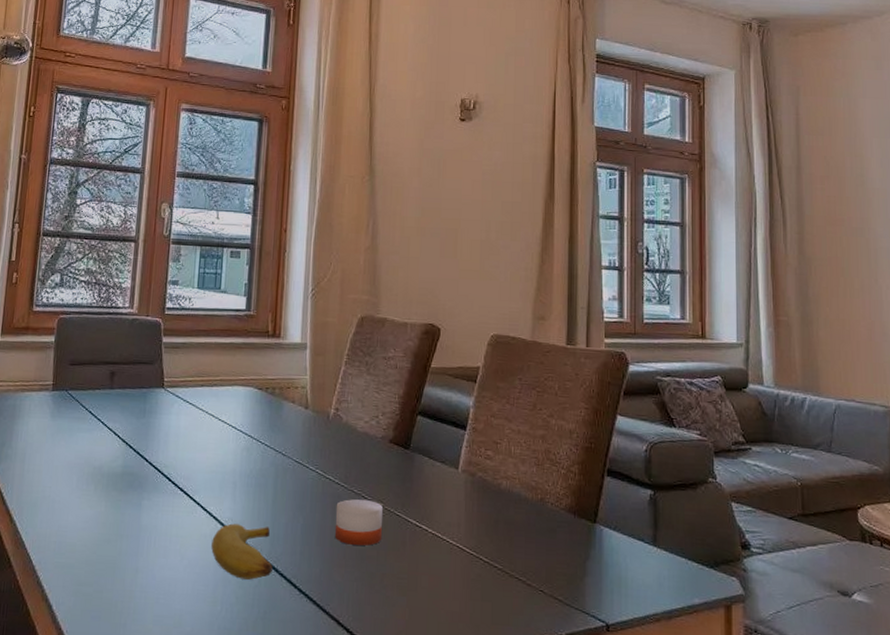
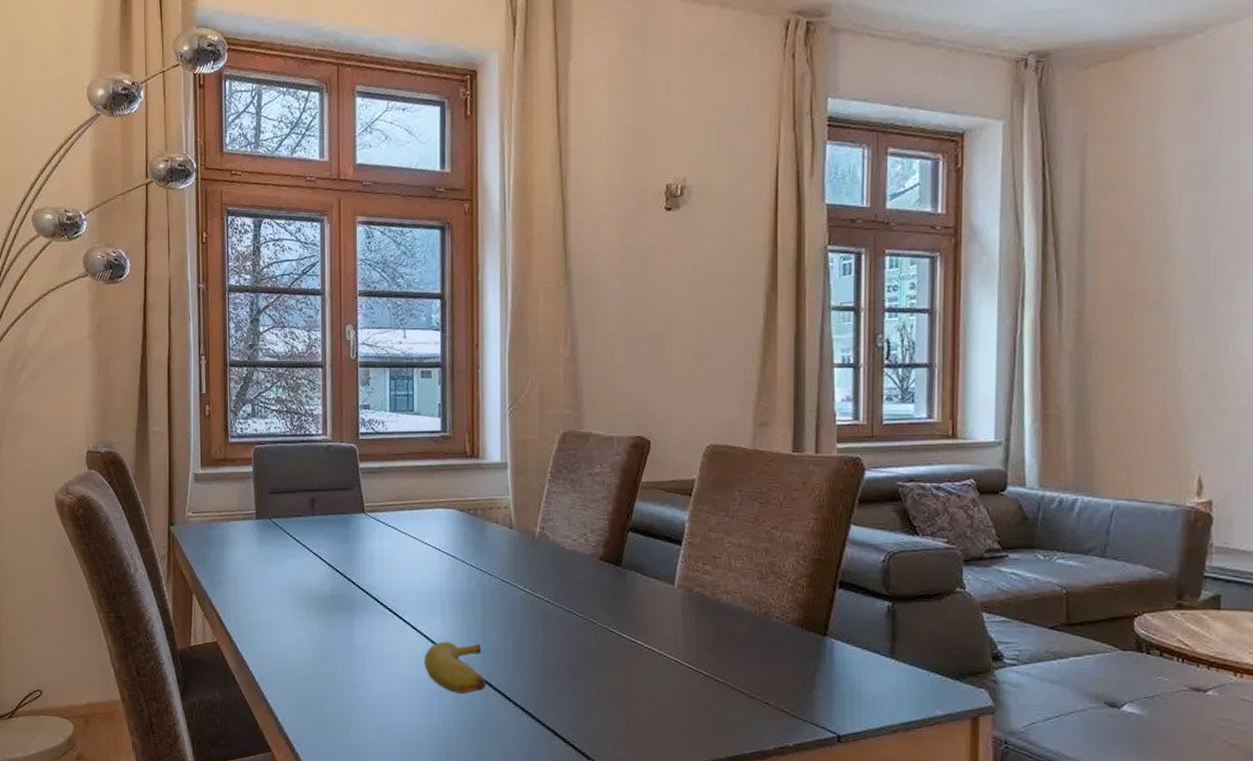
candle: present [335,498,383,546] -> none [547,615,595,661]

